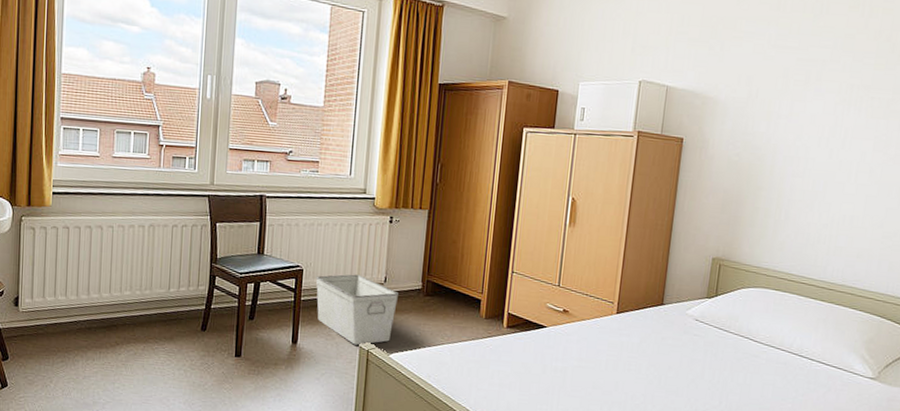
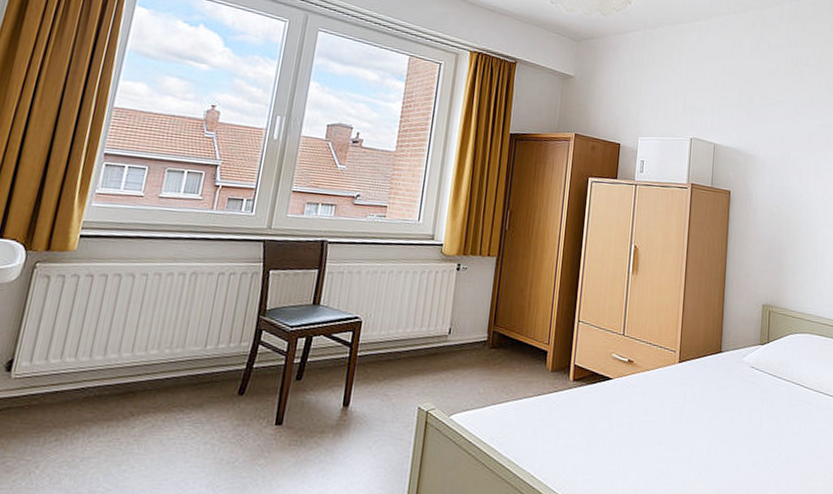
storage bin: present [316,274,398,345] -> none [374,325,463,406]

